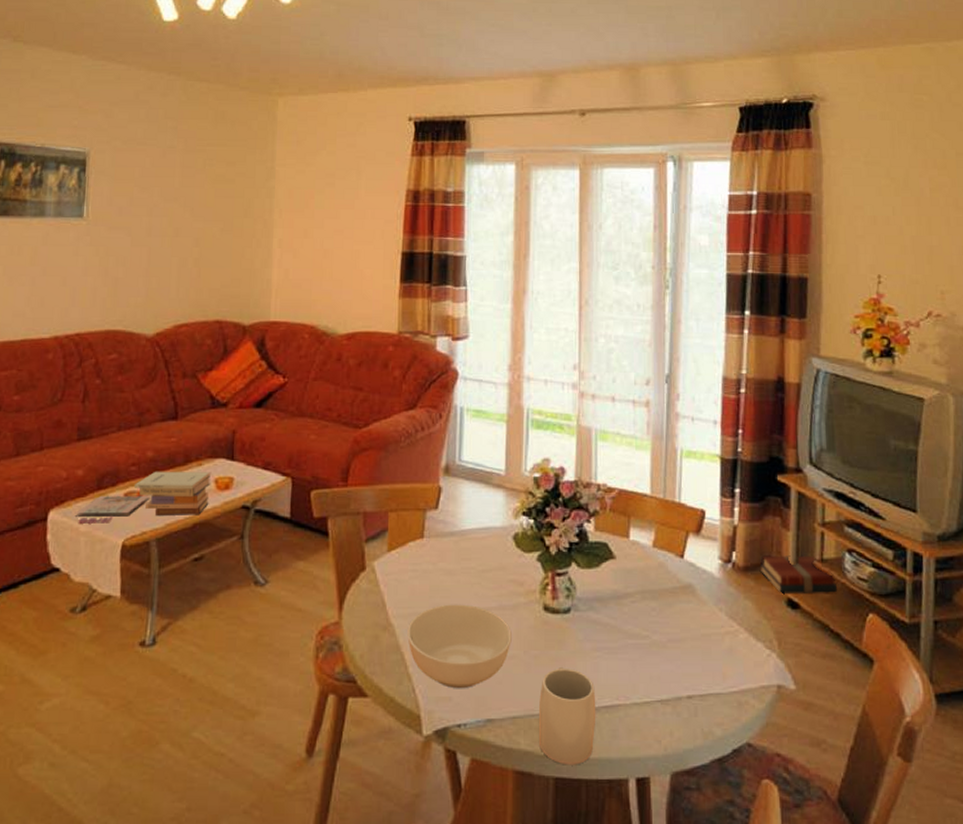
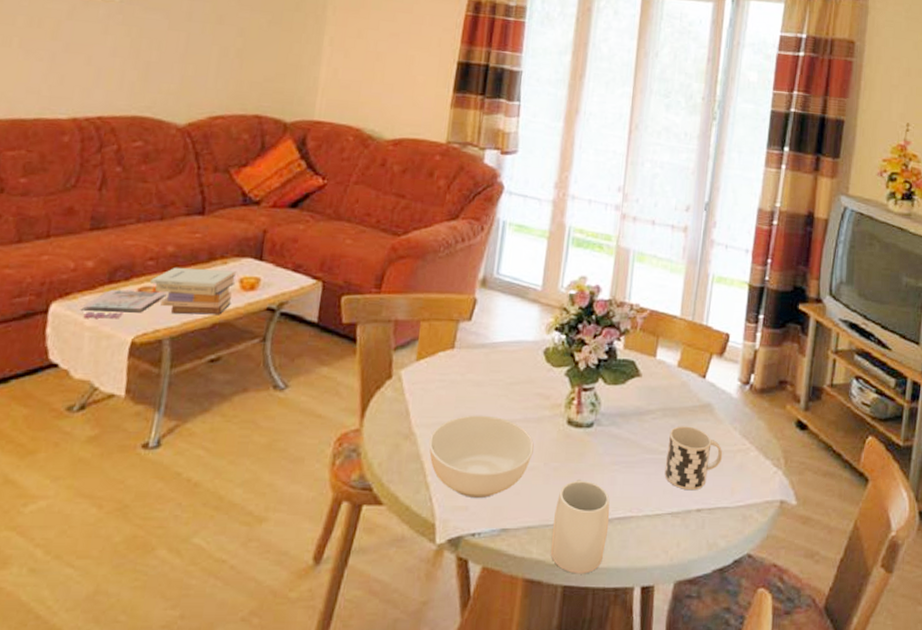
cup: none [649,609,710,677] -> present [664,426,723,491]
books: present [760,555,838,593] -> none [775,380,843,416]

